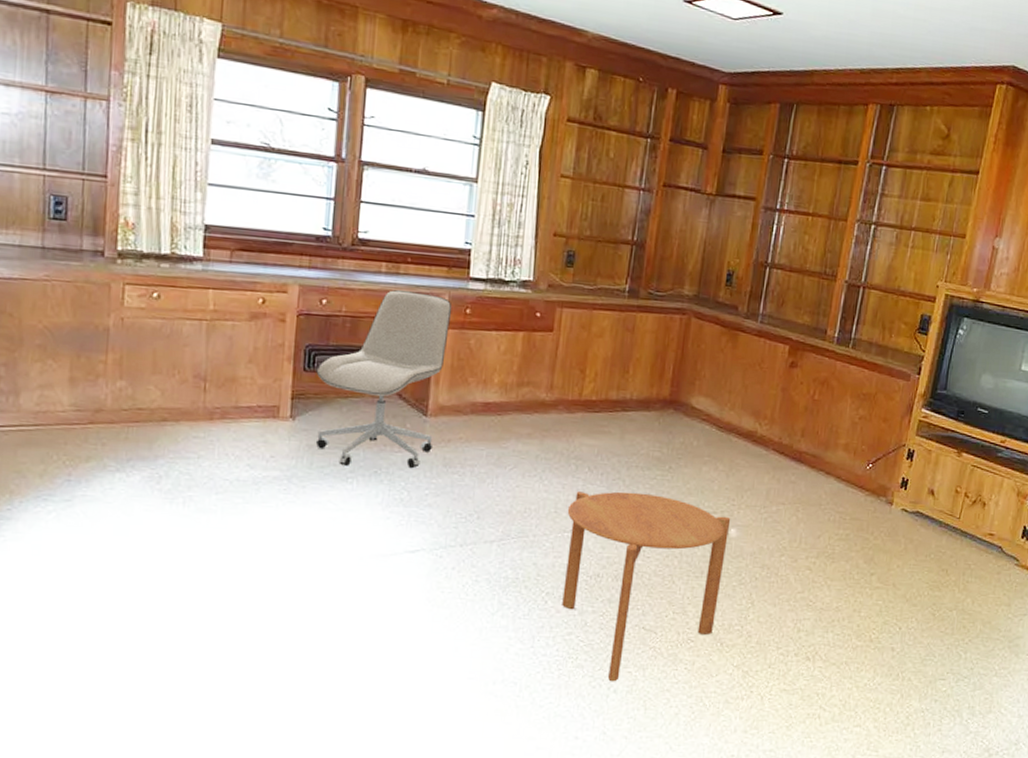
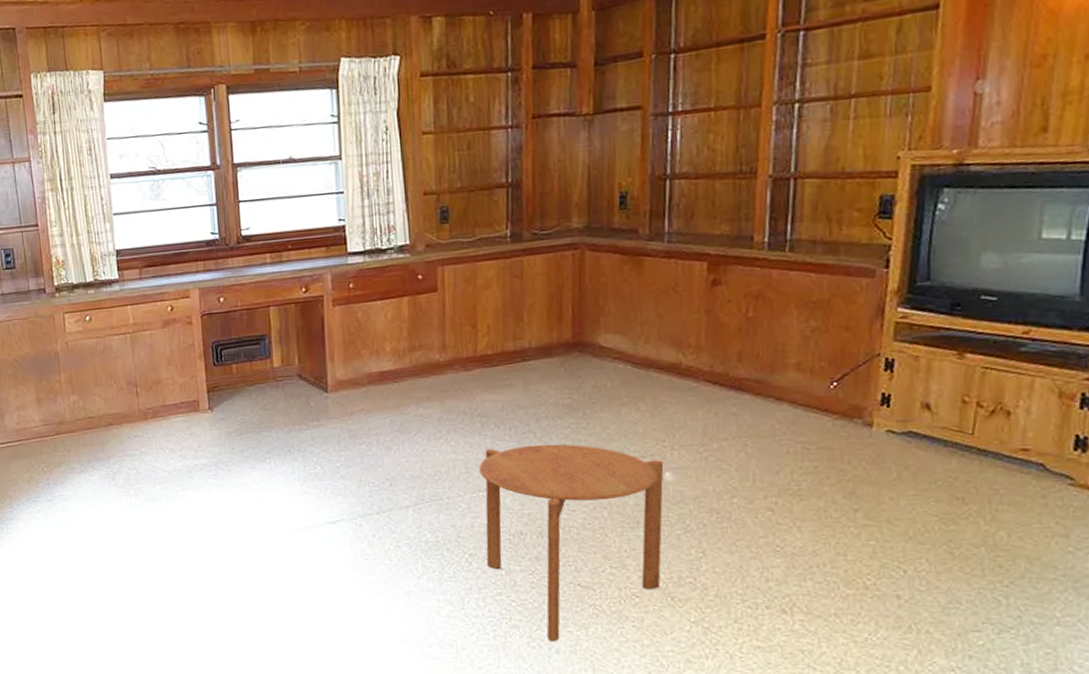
office chair: present [315,290,453,469] -> none [224,276,338,448]

